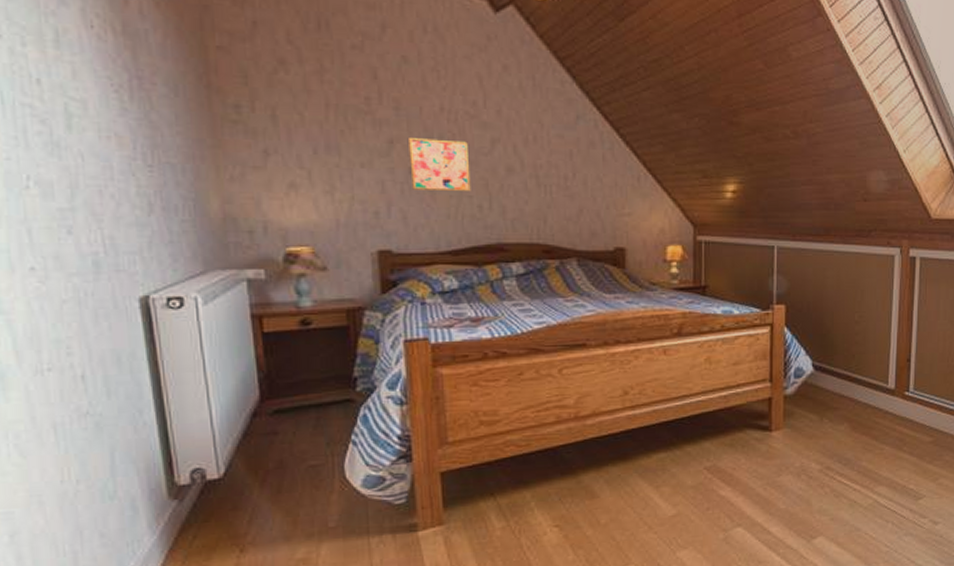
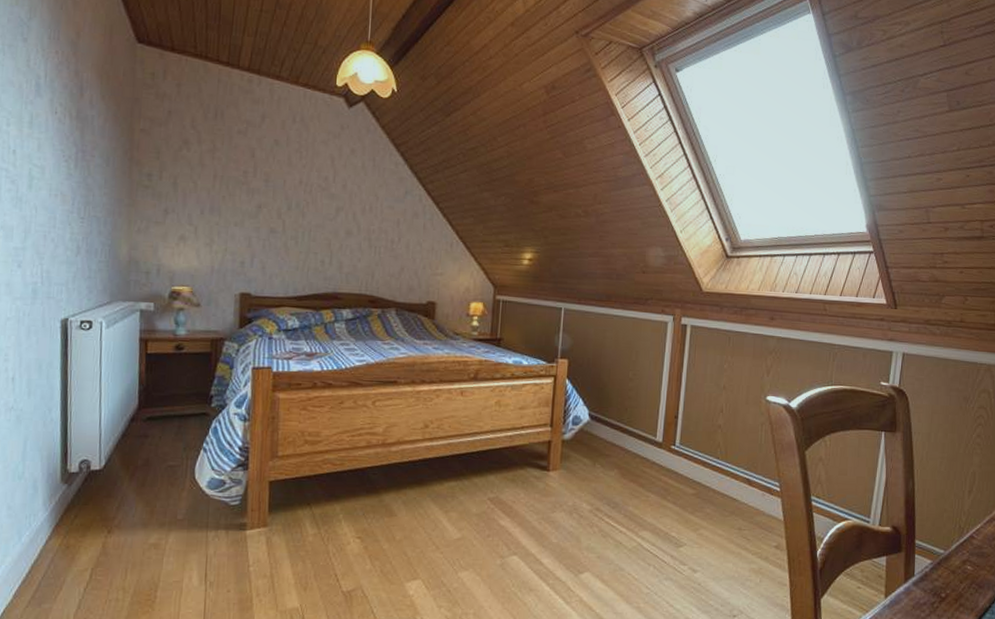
wall art: present [409,138,471,192] -> none [271,204,318,250]

